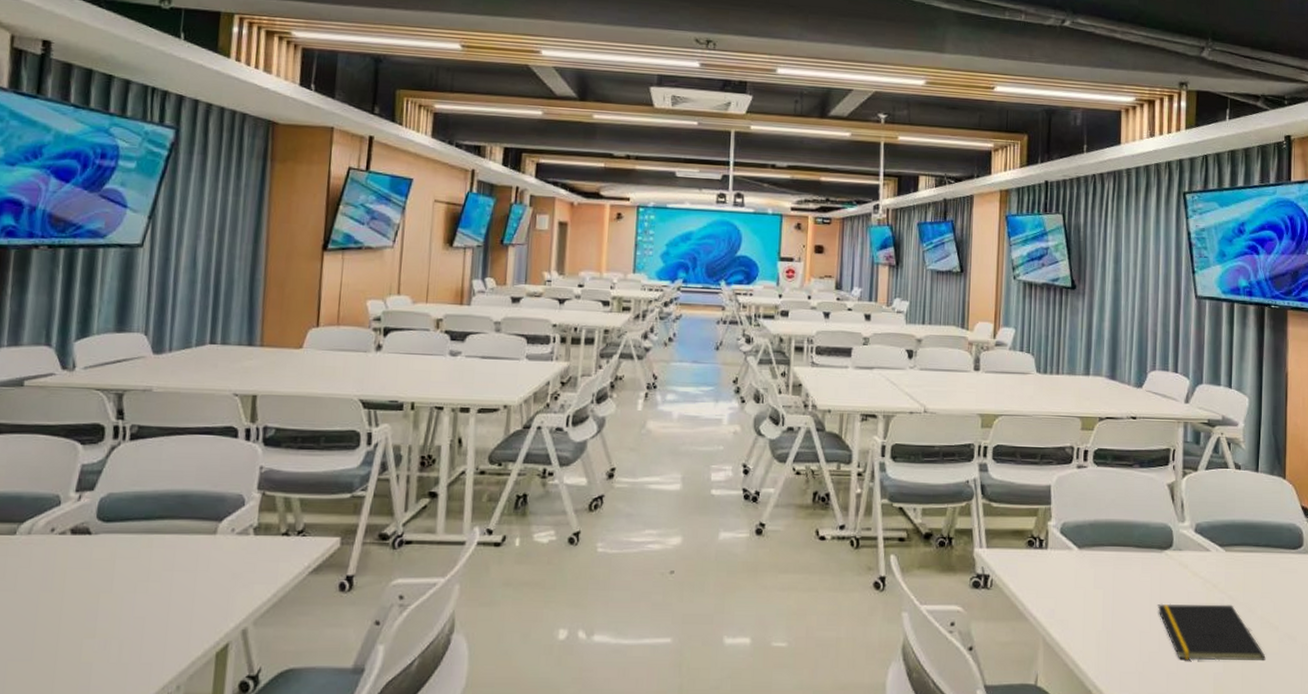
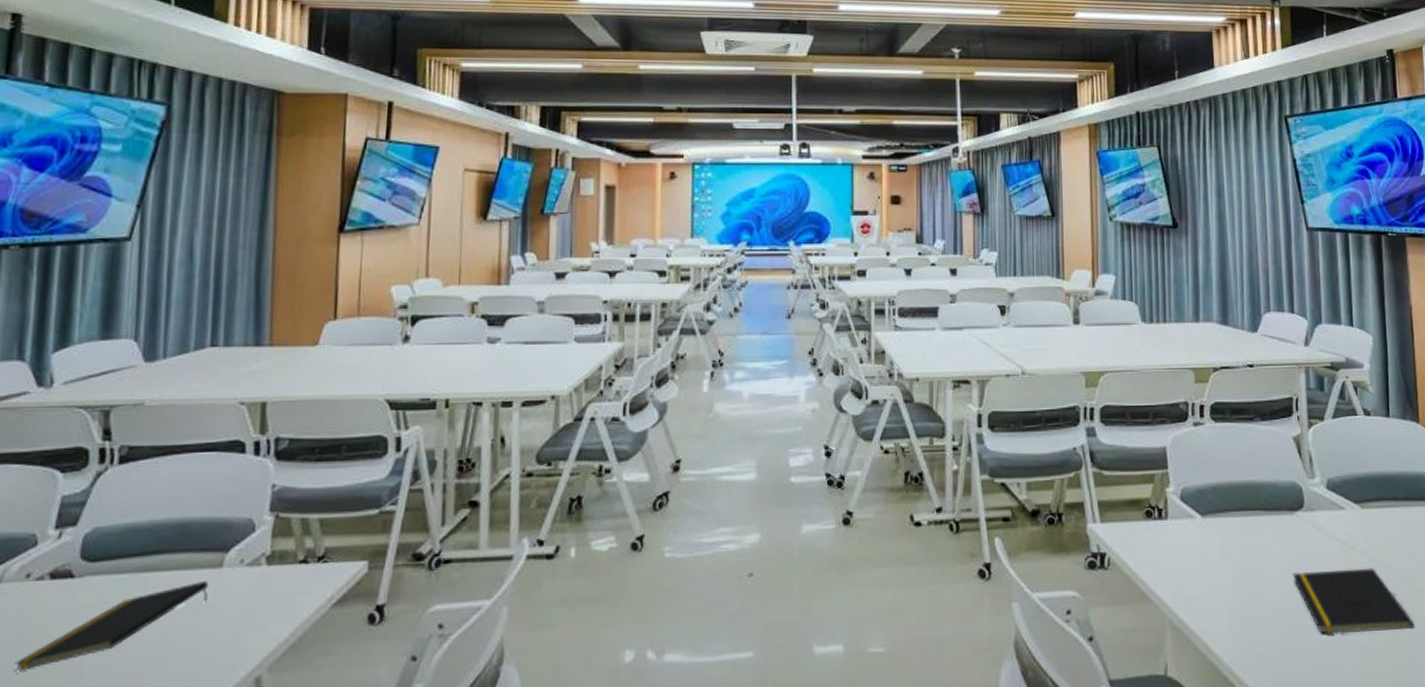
notepad: none [40,544,204,610] -> present [14,580,209,671]

